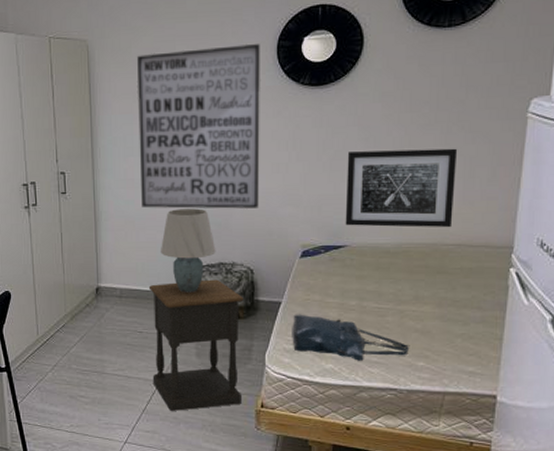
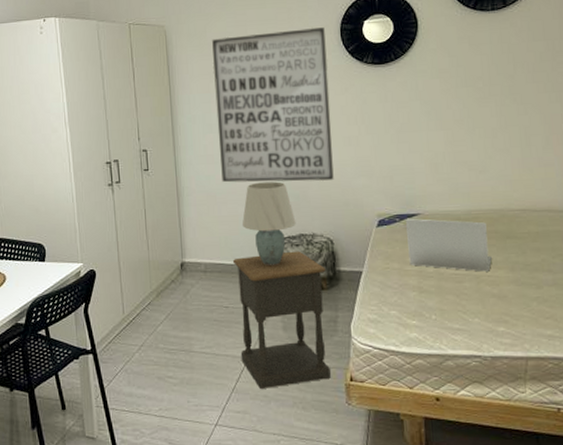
tote bag: present [292,314,410,361] -> none [374,283,490,329]
laptop: none [330,250,419,306] -> present [405,218,492,272]
wall art: present [345,148,458,228] -> none [412,119,516,195]

